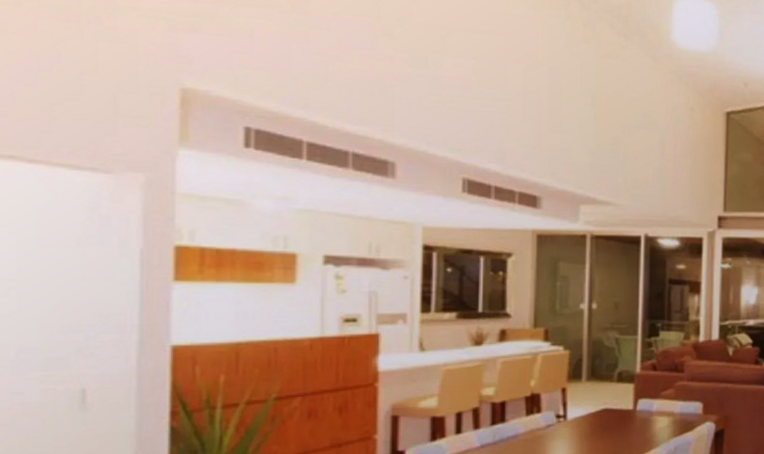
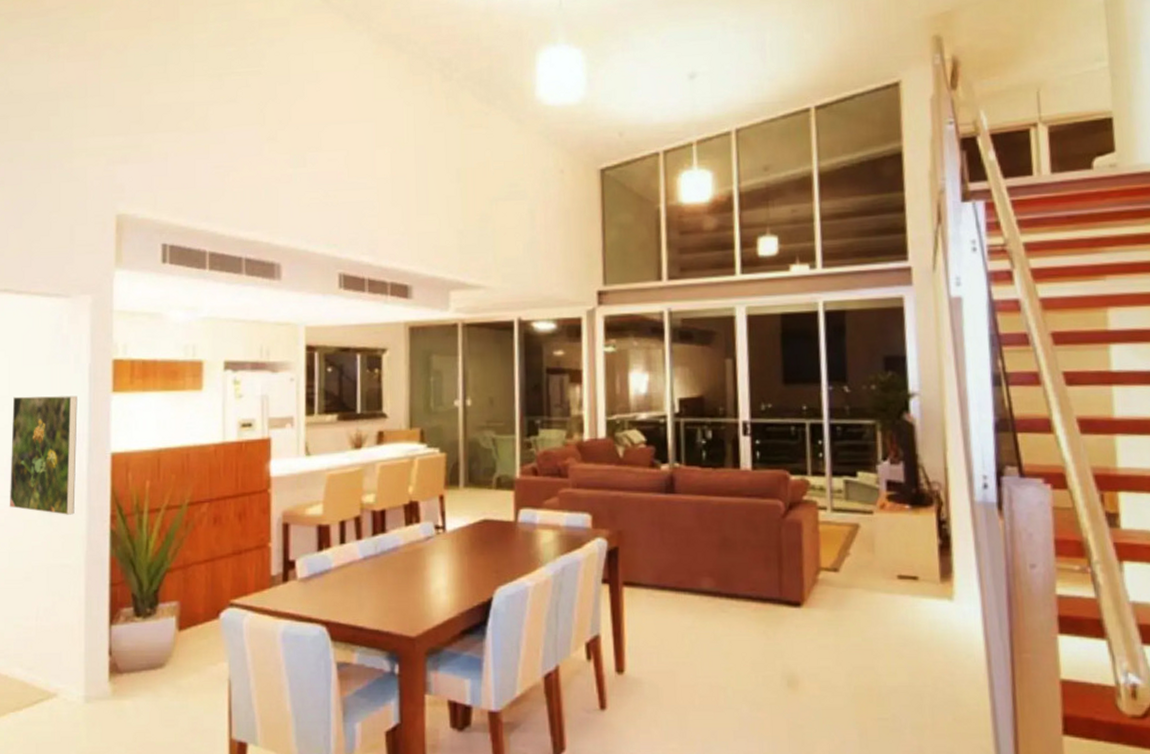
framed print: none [18,280,123,412] -> present [9,395,78,515]

